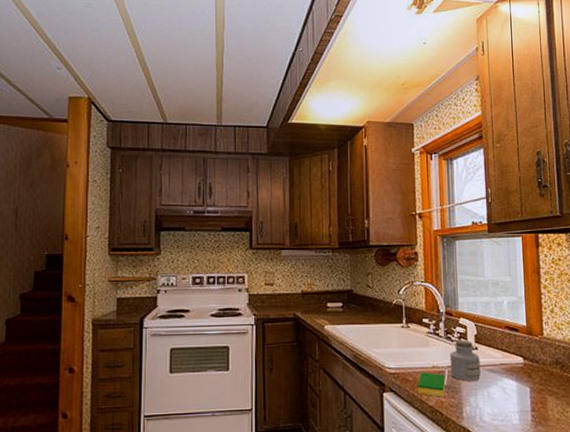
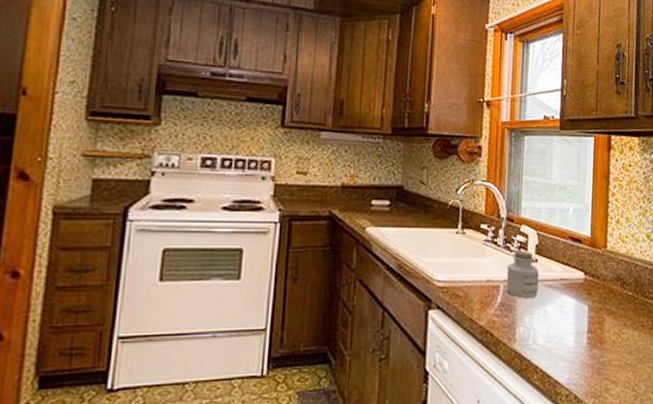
dish sponge: present [418,371,446,397] -> none [468,286,500,316]

